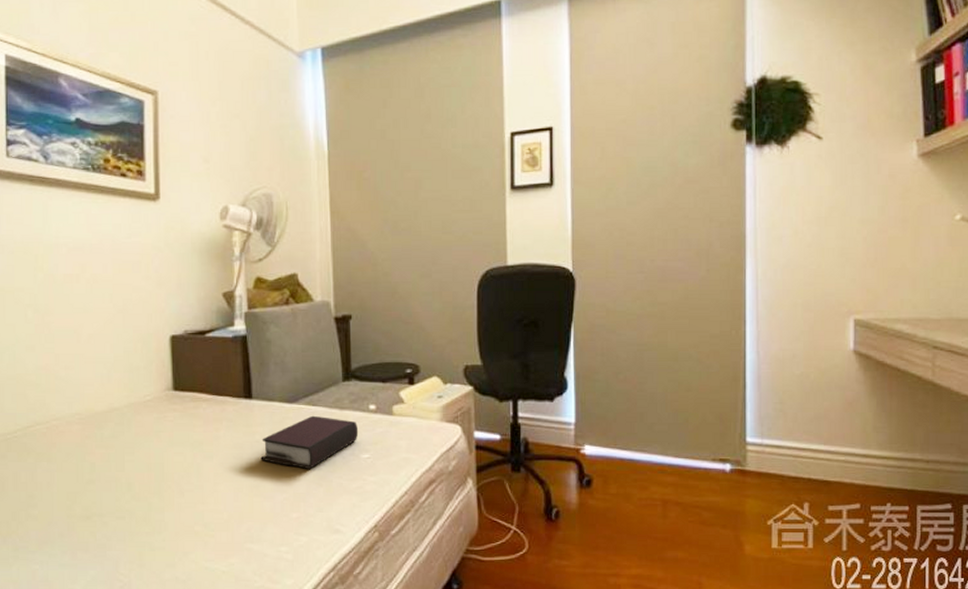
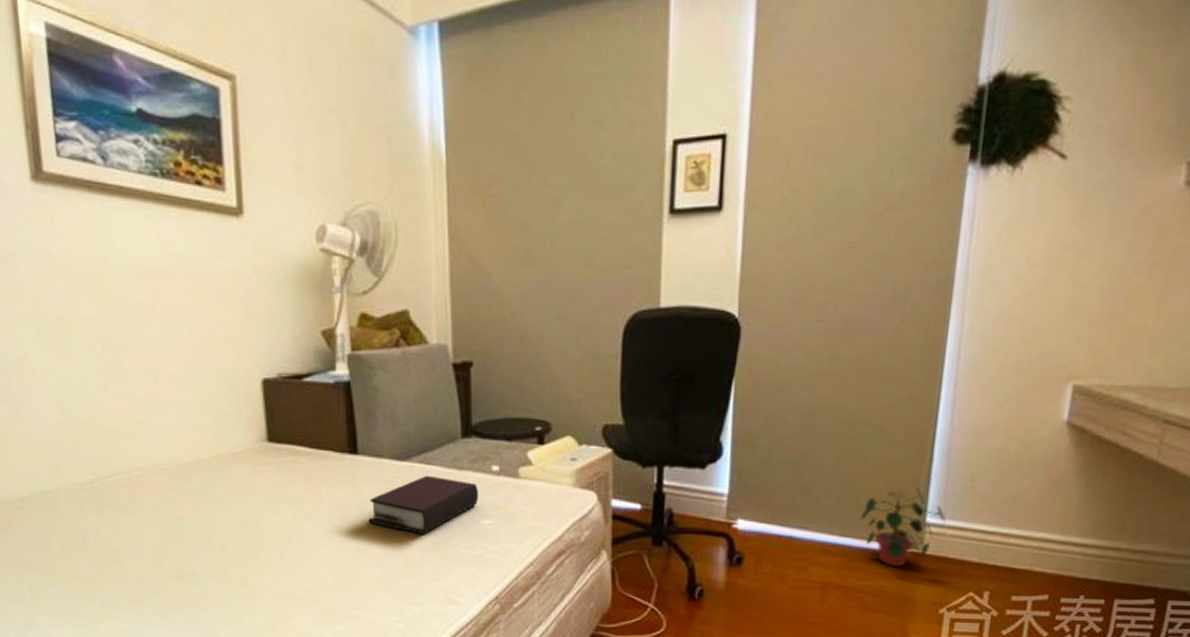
potted plant: none [690,411,762,483] -> present [860,487,945,566]

